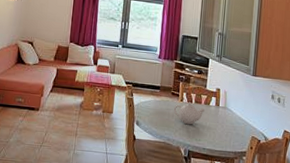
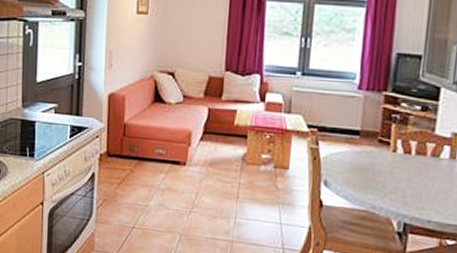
teapot: present [173,101,205,125] -> none [381,152,433,187]

